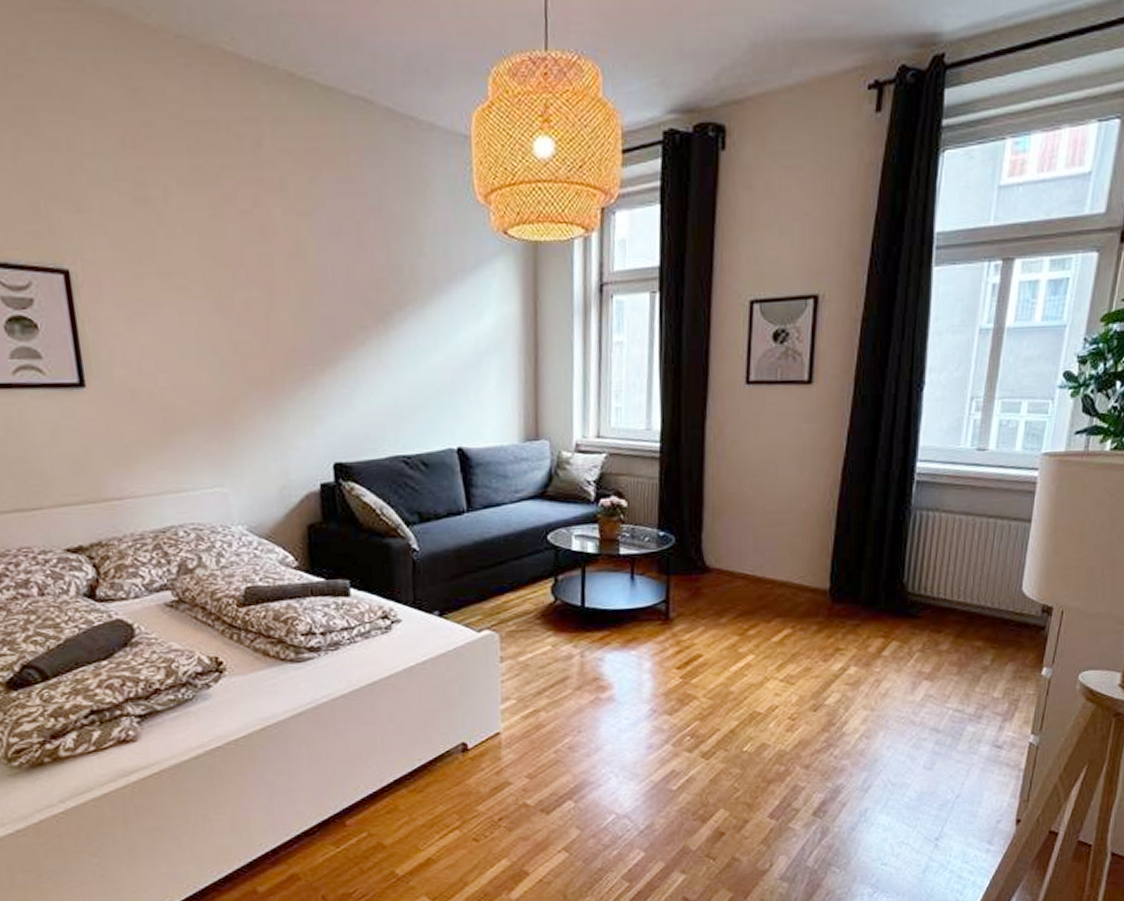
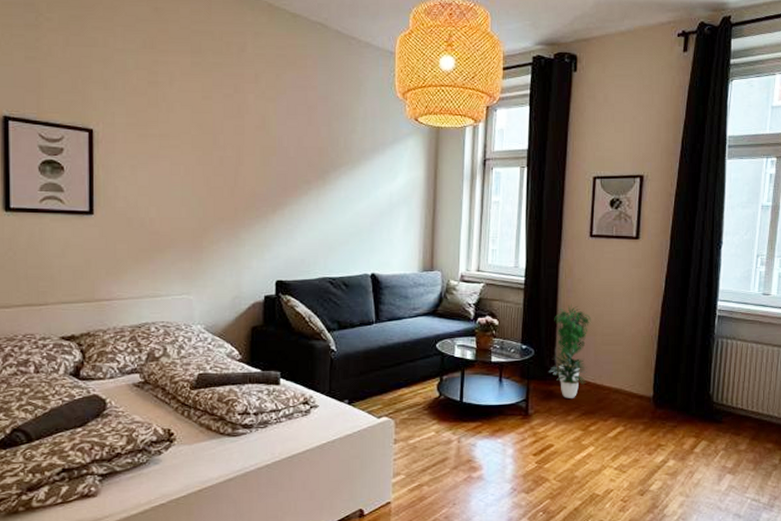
potted plant: none [695,475,750,596] -> present [549,304,592,398]

